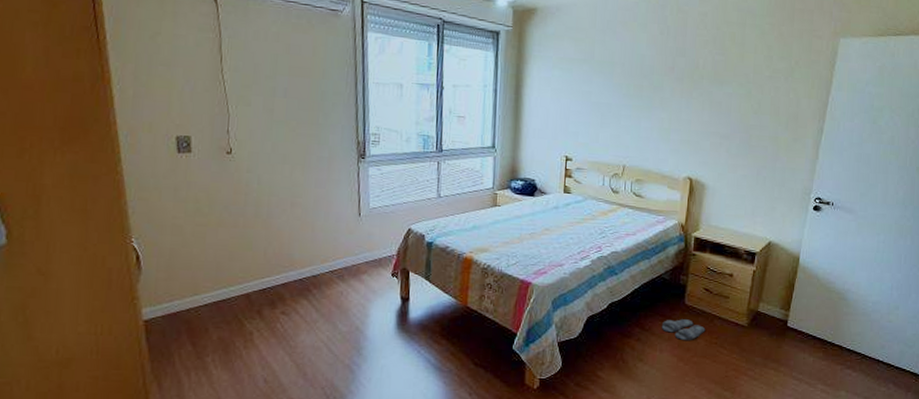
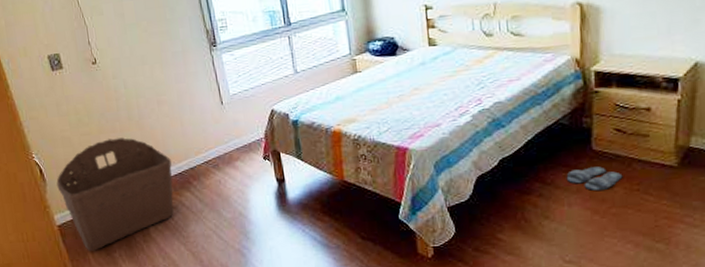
wicker basket: none [154,233,293,353] -> present [56,137,174,251]

